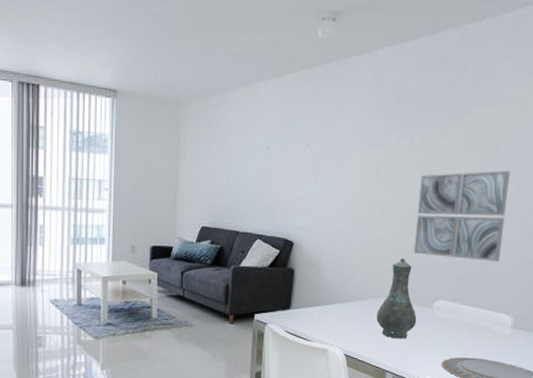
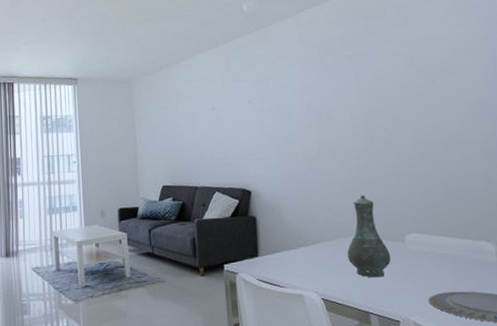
wall art: present [413,171,510,262] -> none [364,100,465,190]

